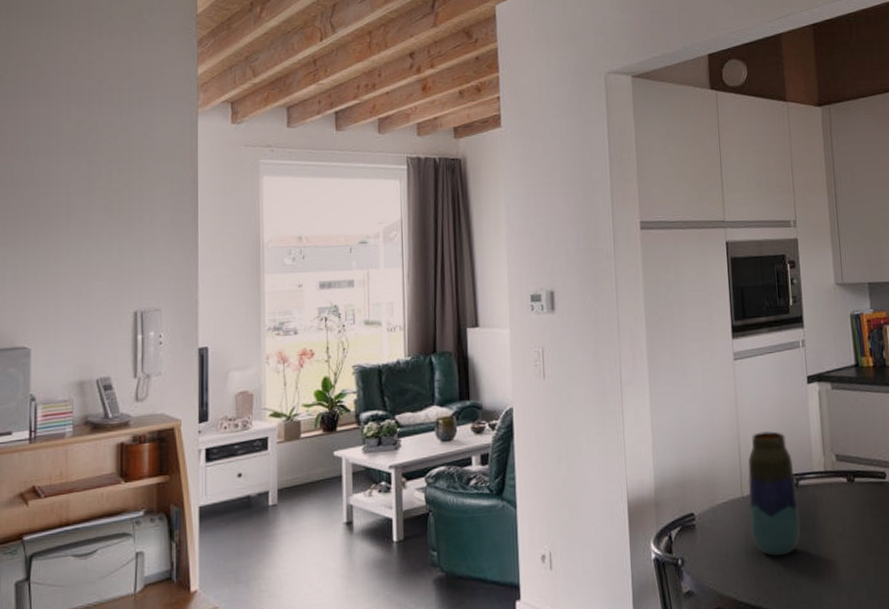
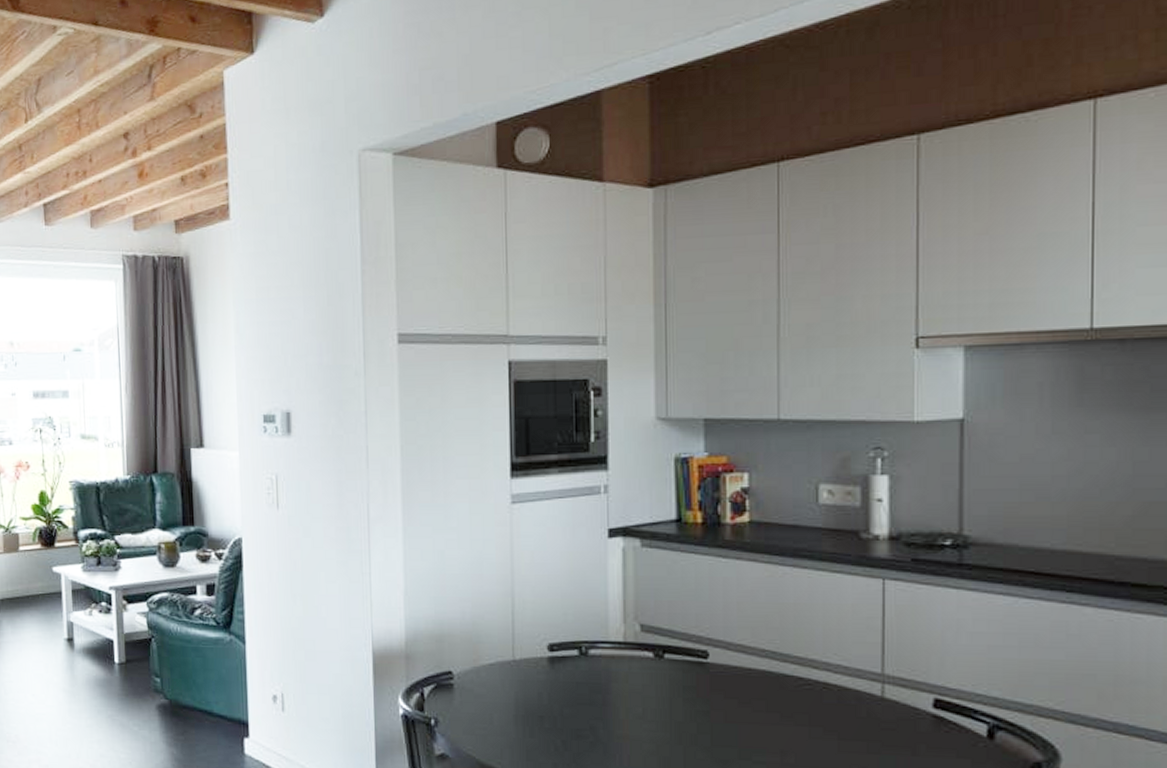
vase: present [747,430,801,556] -> none [521,588,587,730]

